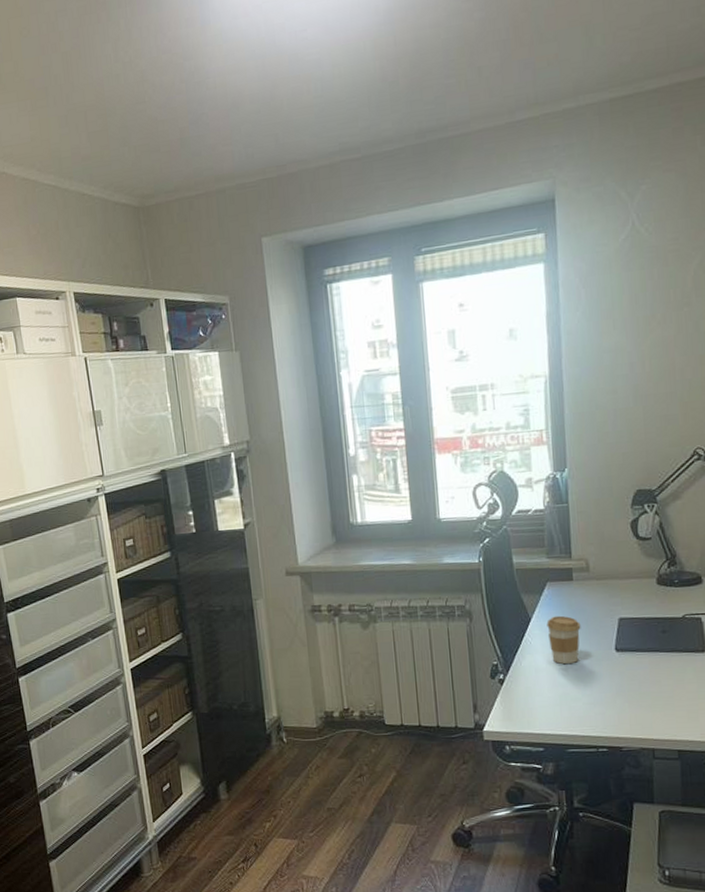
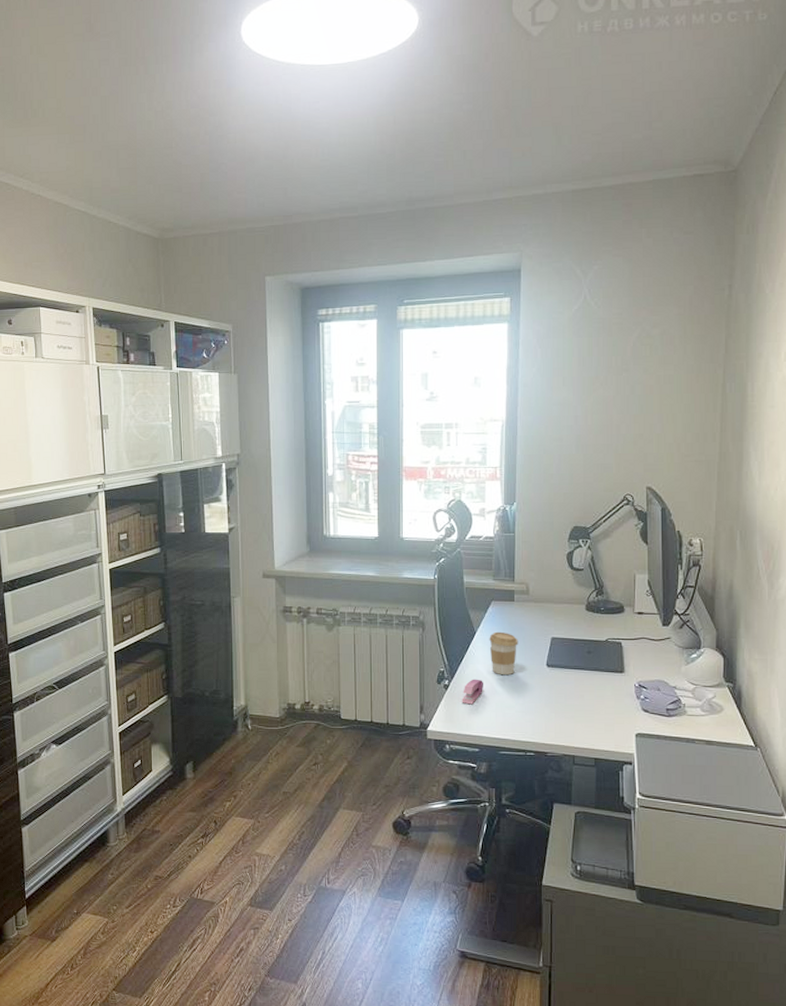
stapler: none [520,670,545,700] -> present [461,679,484,705]

